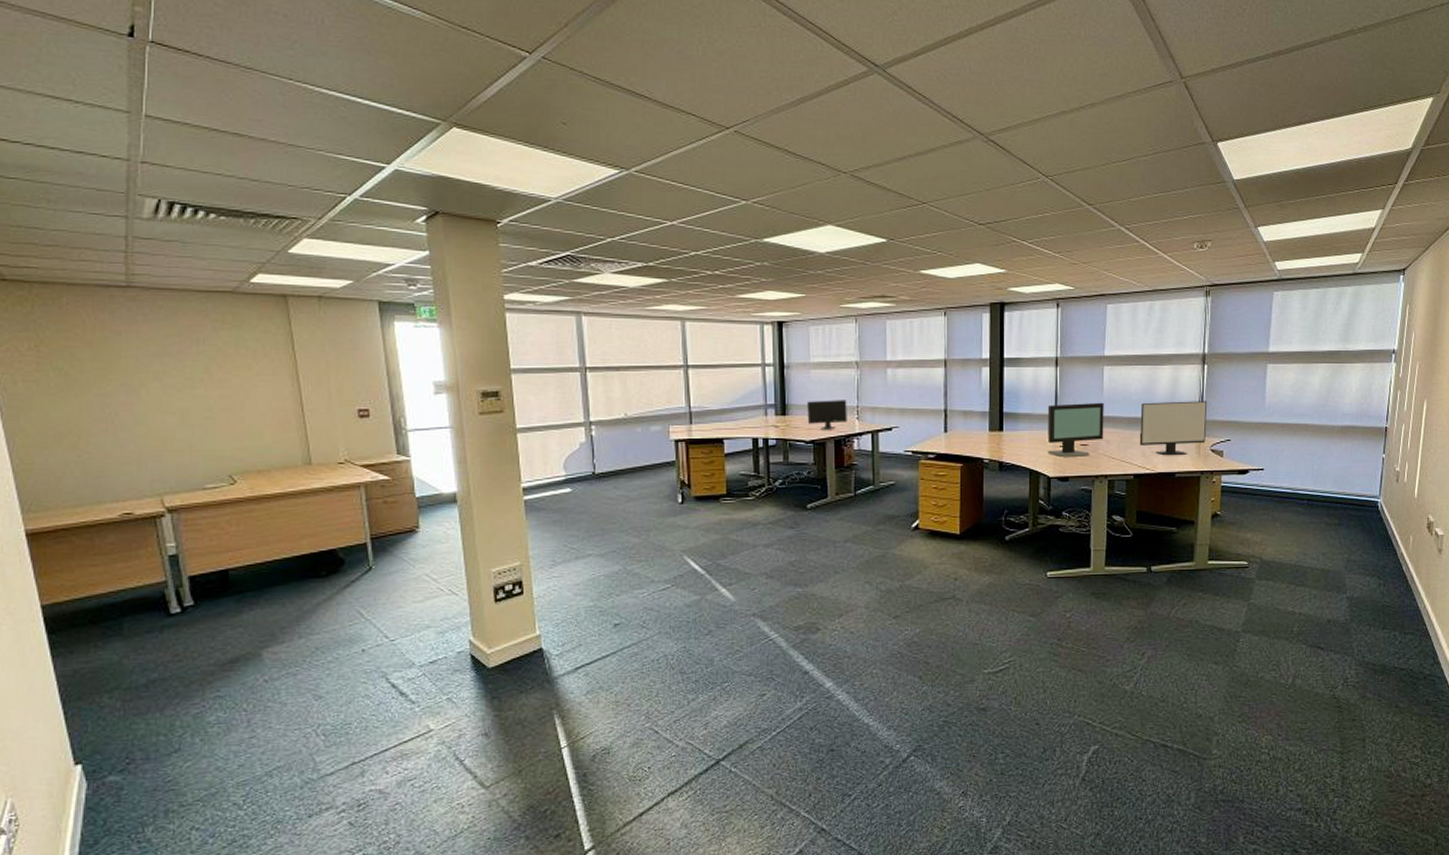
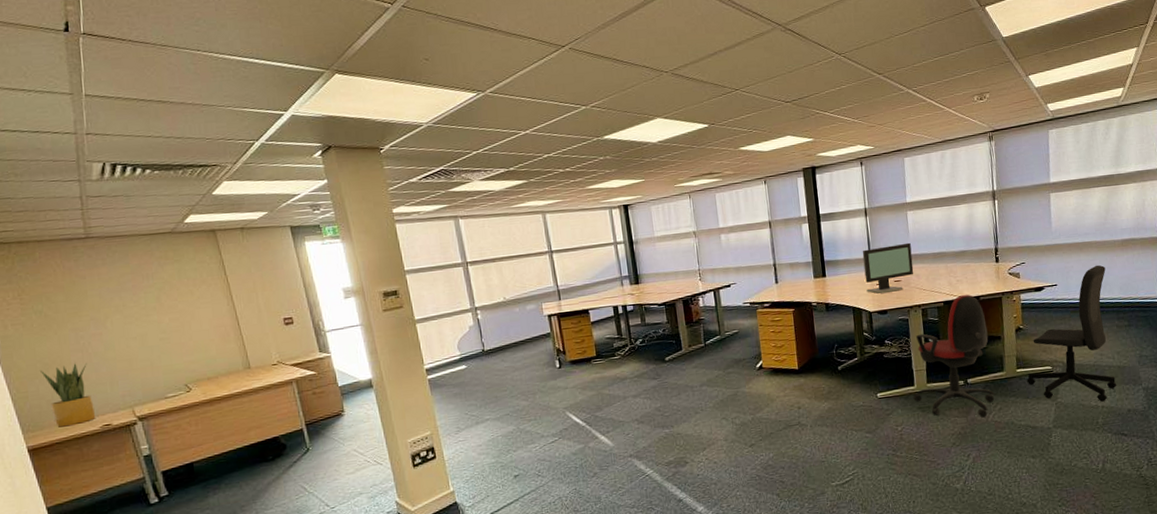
planter: none [51,434,115,511] -> present [39,362,96,428]
computer monitor: present [807,400,847,430] -> none [656,265,692,293]
office chair: none [1087,468,1181,612] -> present [913,294,995,418]
computer monitor: present [1139,401,1208,456] -> none [943,231,1003,283]
office chair: none [1218,451,1320,608] -> present [1026,264,1117,402]

